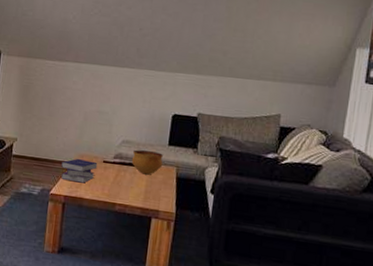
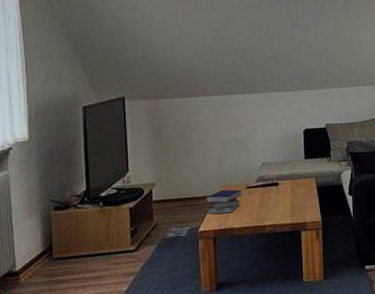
bowl: present [131,149,163,175] -> none [273,167,303,191]

